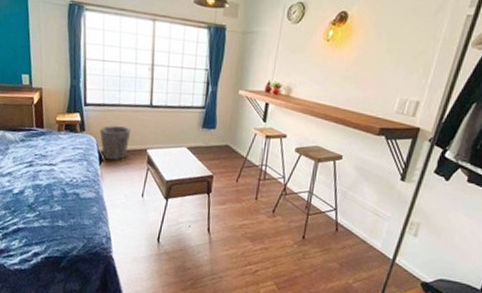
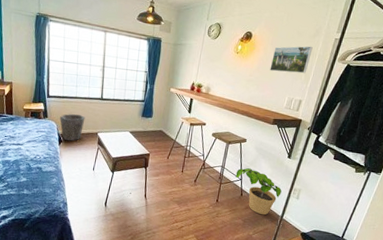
potted plant: none [328,194,393,258] -> present [235,168,282,215]
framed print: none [373,27,434,65] -> present [270,46,313,74]

